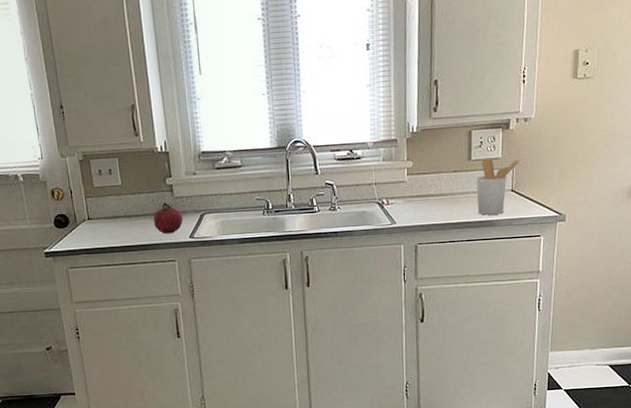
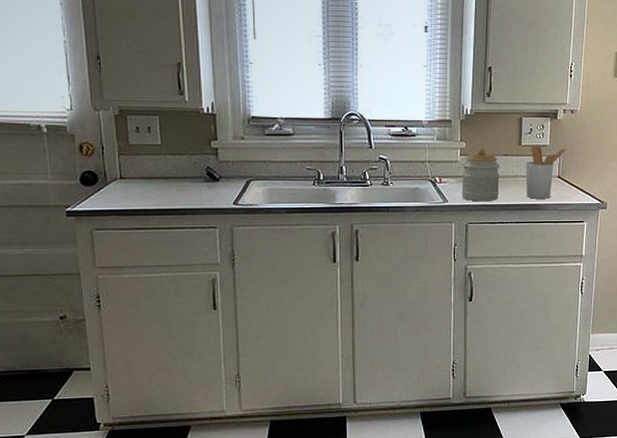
fruit: present [153,204,183,234] -> none [194,168,228,199]
jar: none [410,166,449,222] -> present [461,148,500,202]

